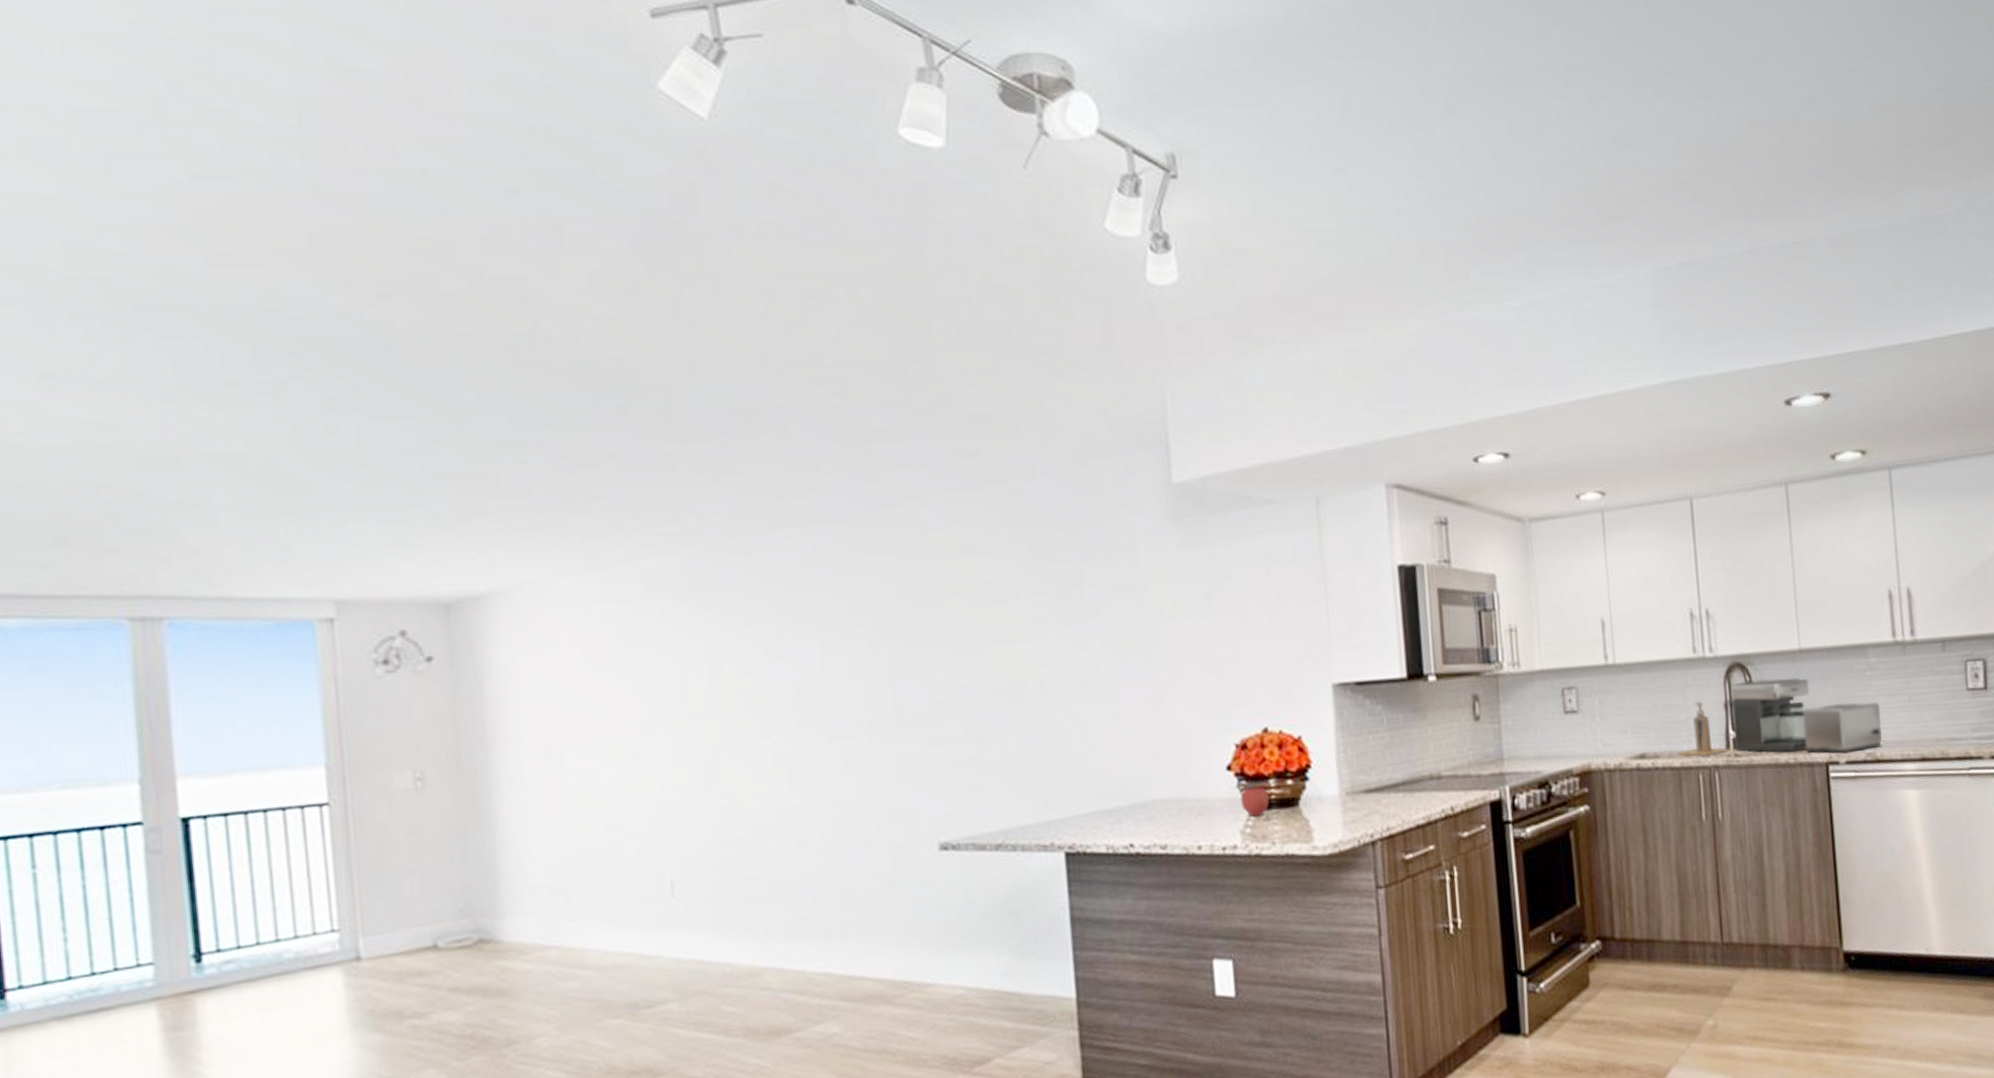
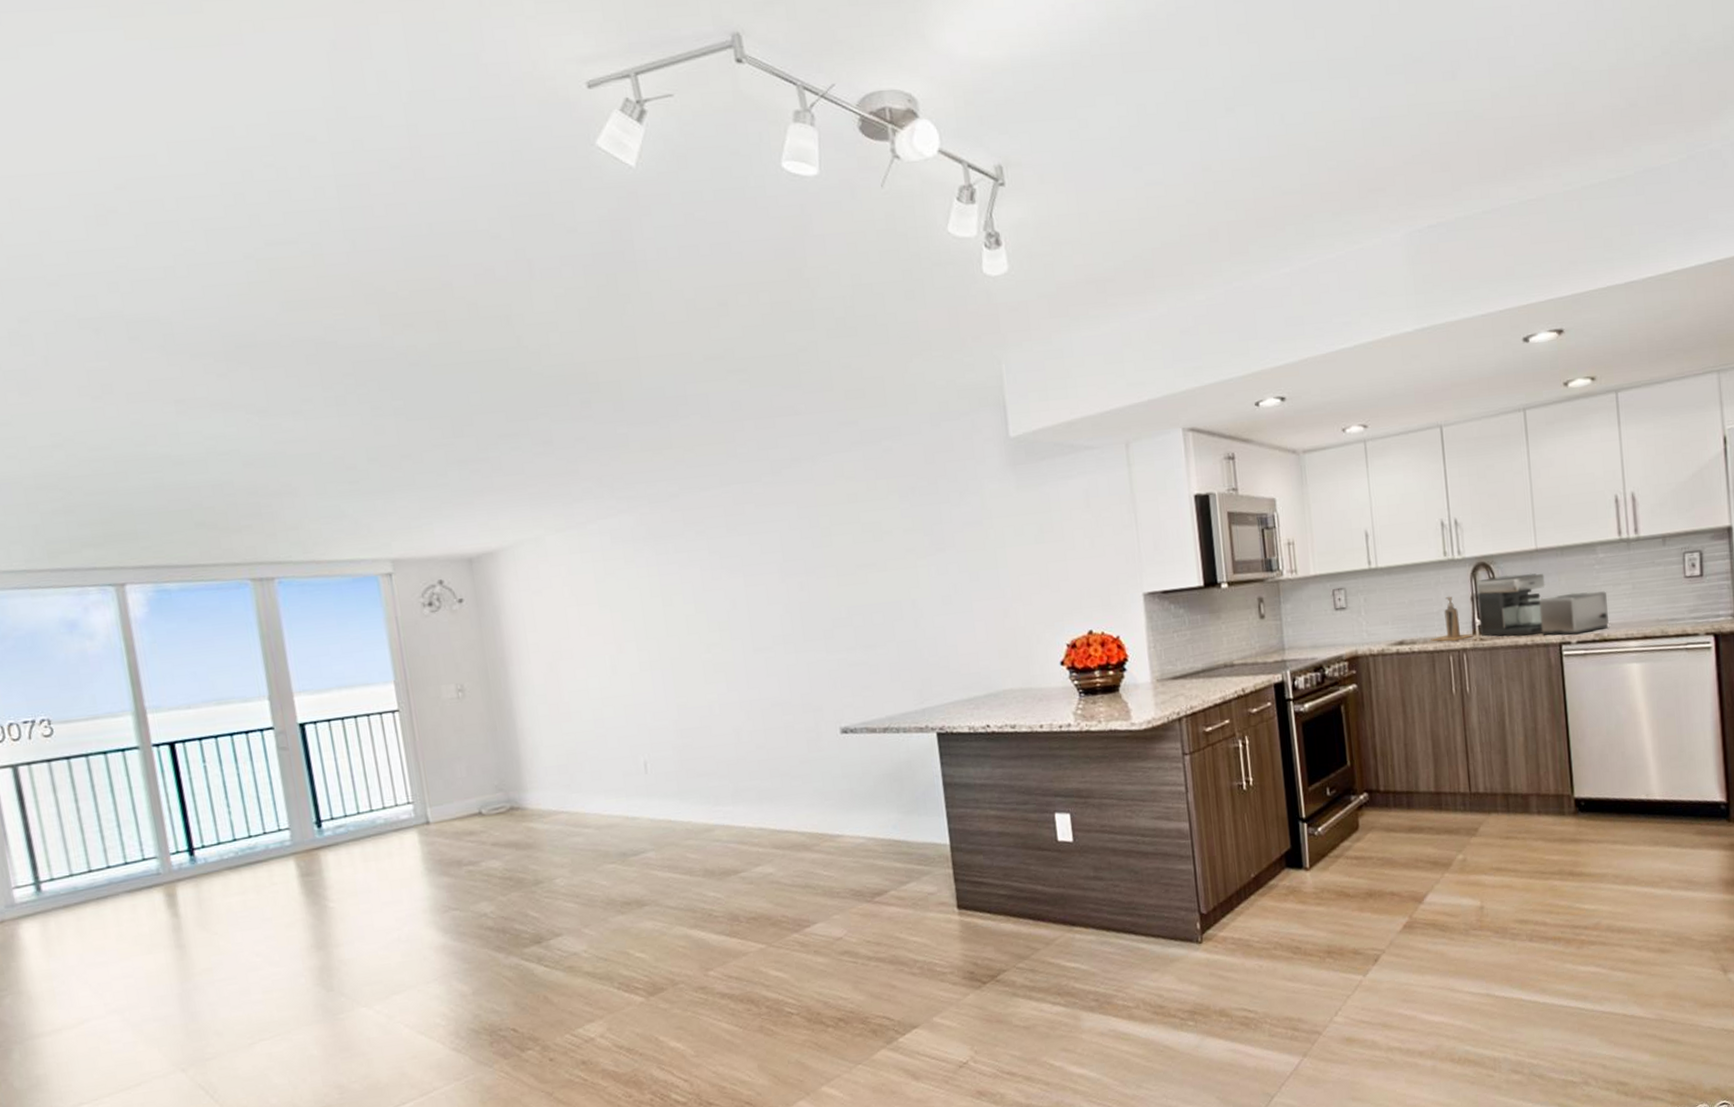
fruit: present [1240,785,1269,817] -> none [1072,676,1095,701]

